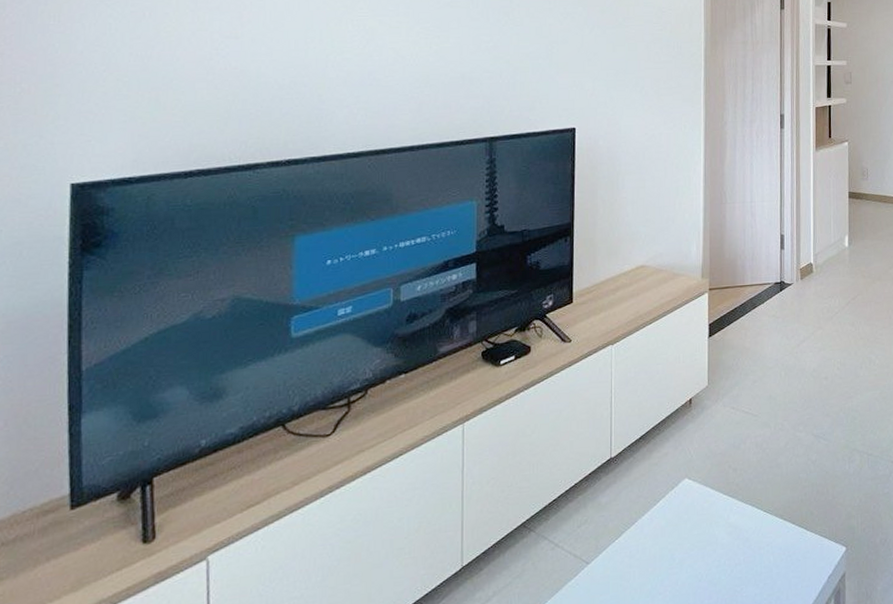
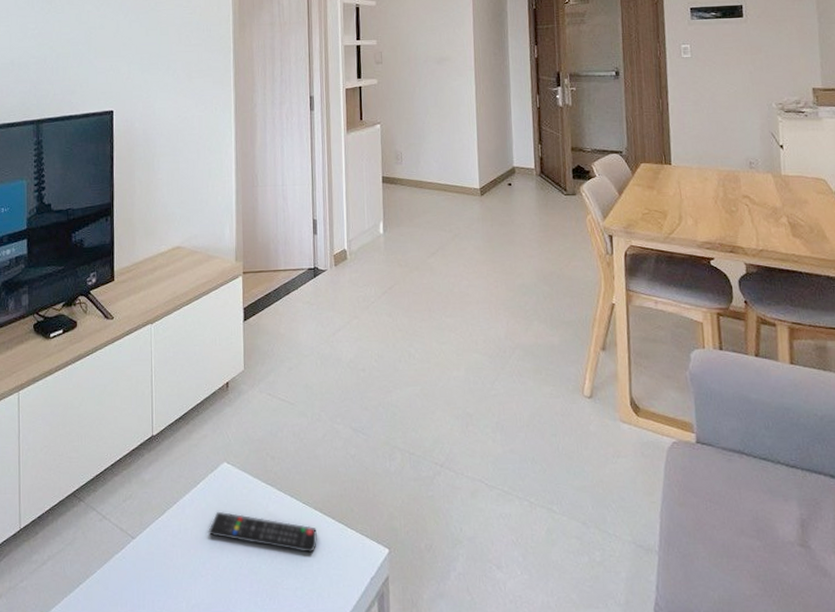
remote control: none [667,527,777,559] -> present [208,511,317,553]

